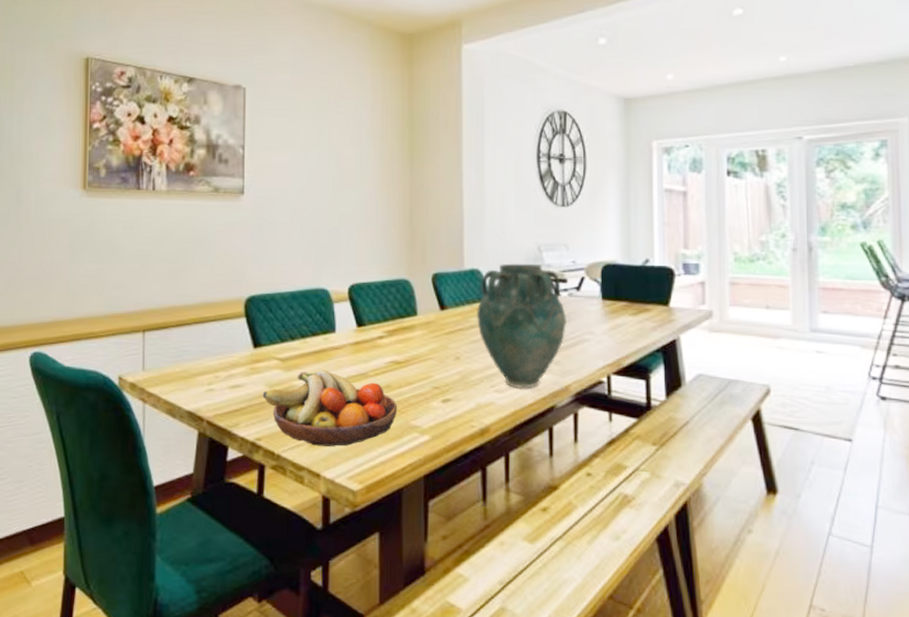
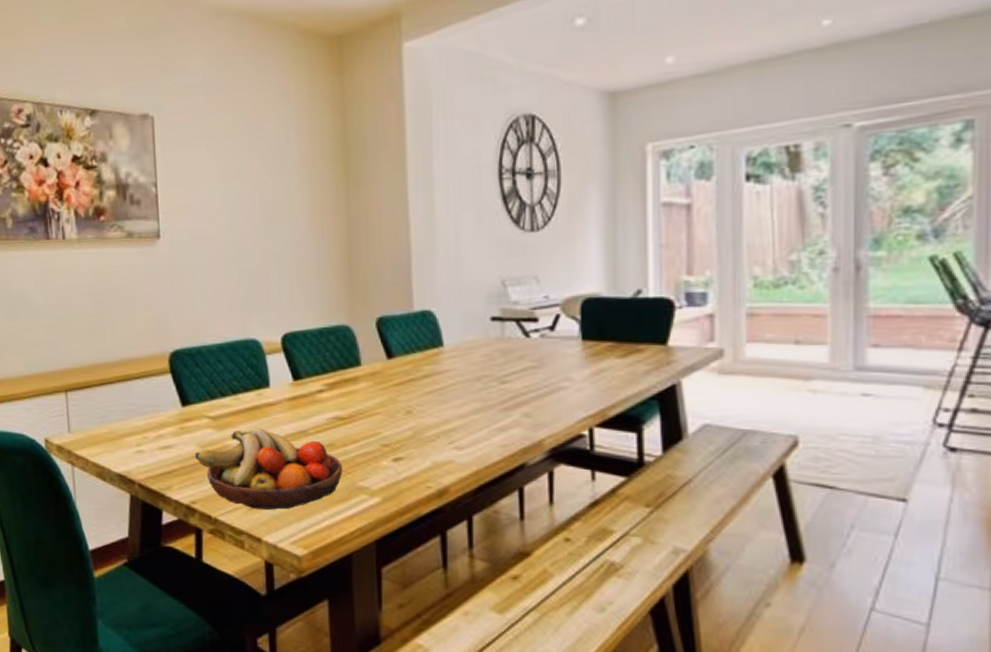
vase: present [477,263,566,389] -> none [430,301,538,446]

